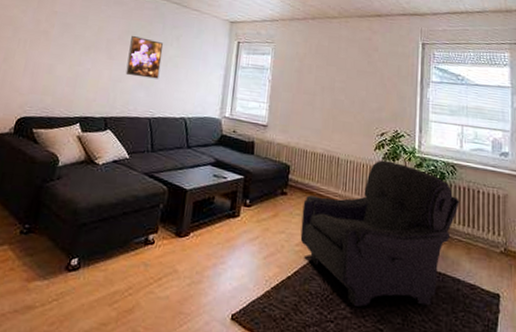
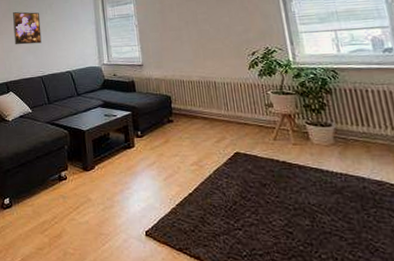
armchair: present [300,160,459,307] -> none [190,76,348,213]

